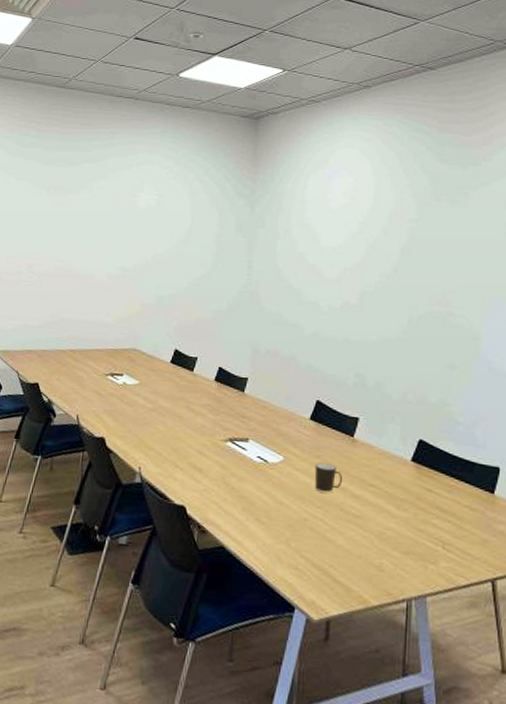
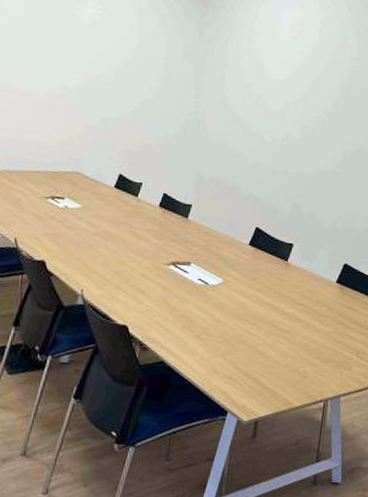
mug: present [314,462,342,494] -> none [250,284,275,312]

